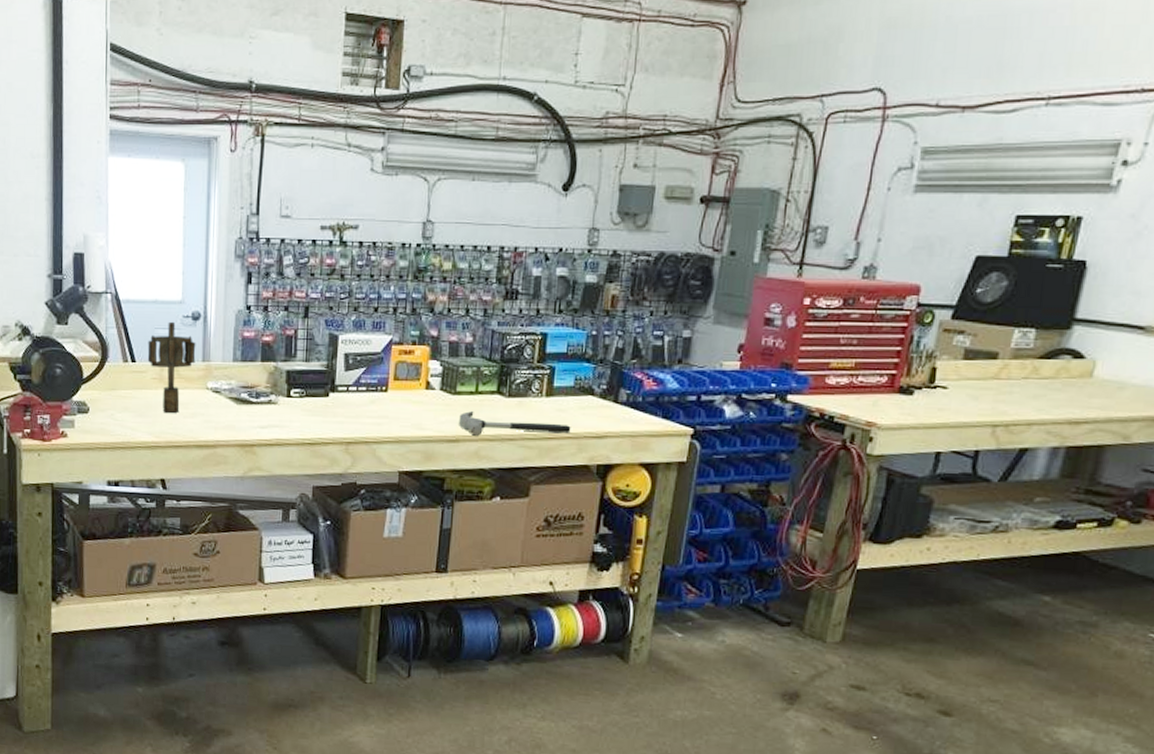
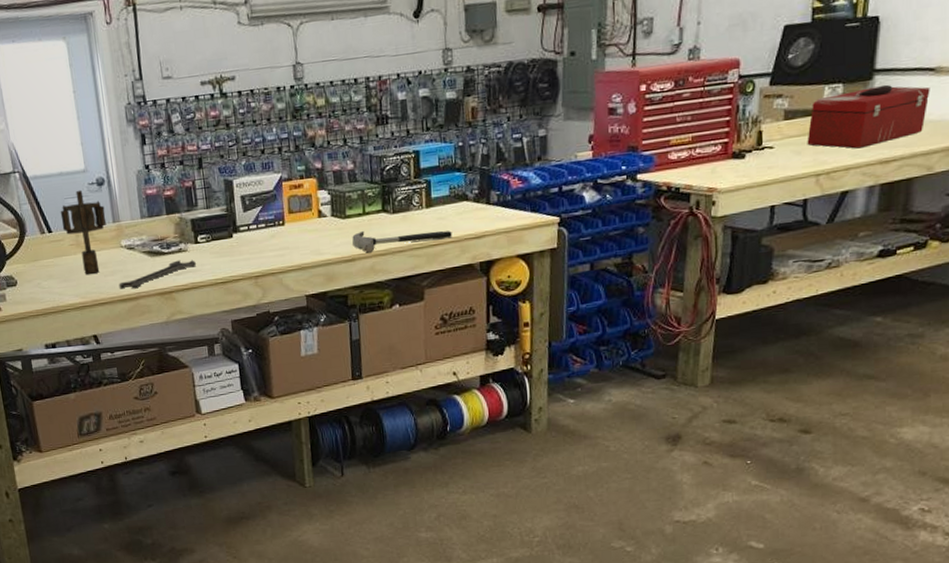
wrench: none [197,412,286,436] -> present [118,260,197,289]
toolbox: none [986,337,1137,403] -> present [807,84,930,149]

